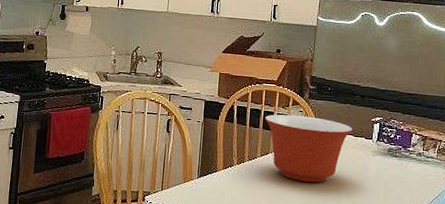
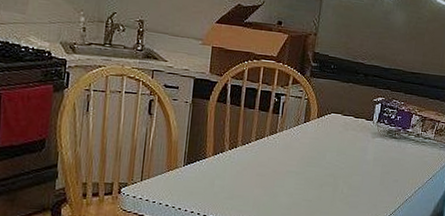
mixing bowl: present [264,114,353,183] -> none [261,94,355,167]

